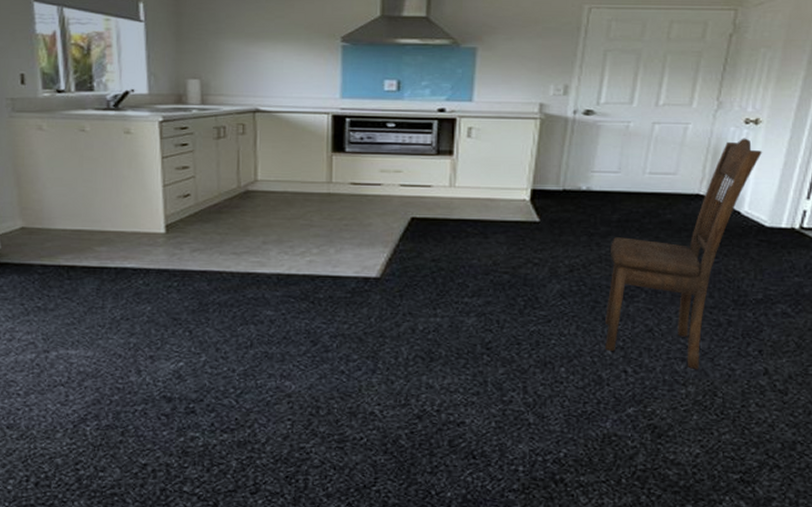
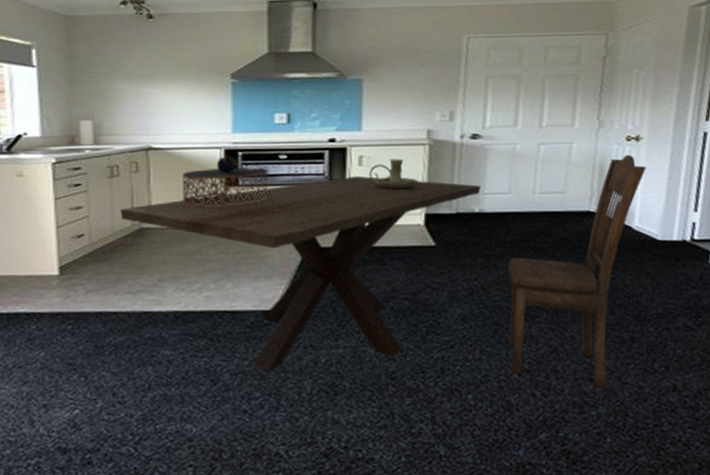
dining table: none [226,147,591,335] -> present [120,176,482,371]
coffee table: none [289,122,375,173] -> present [183,156,268,207]
candle holder: none [477,132,526,163] -> present [369,159,417,189]

